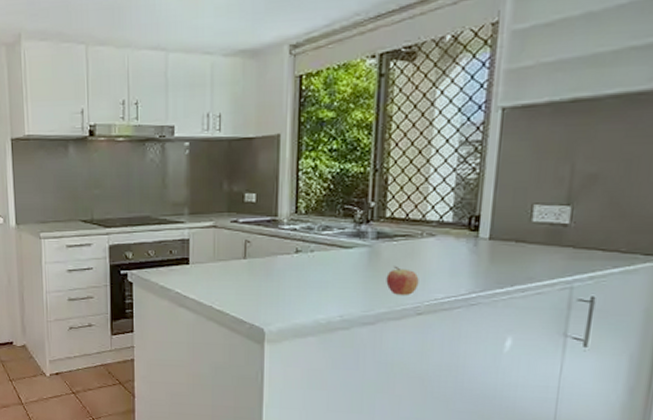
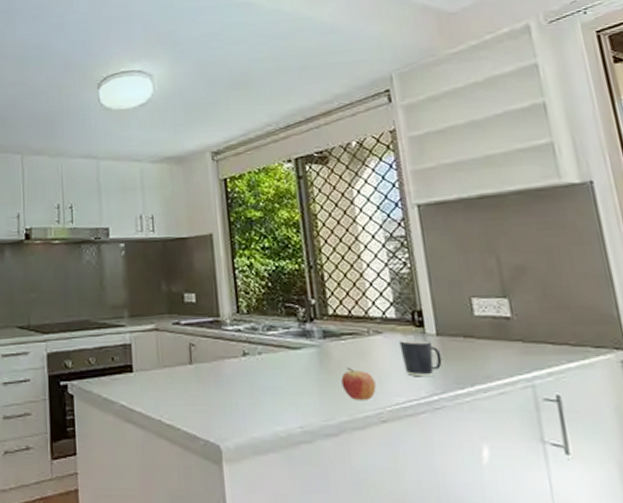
mug: none [449,242,489,277] -> present [399,339,442,377]

